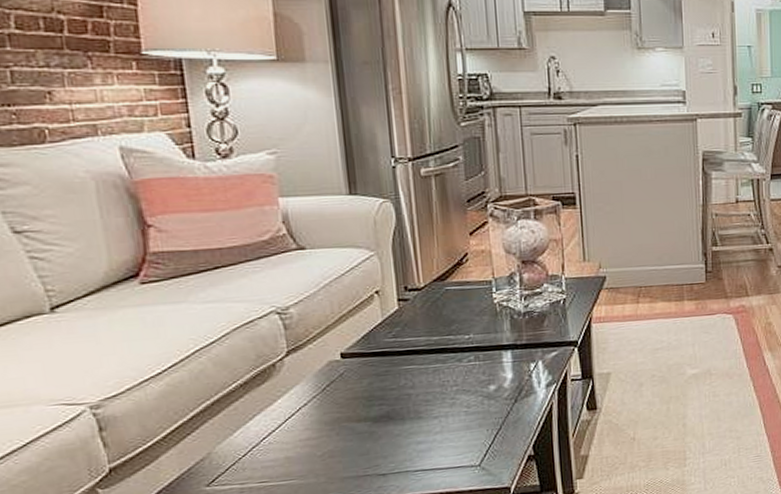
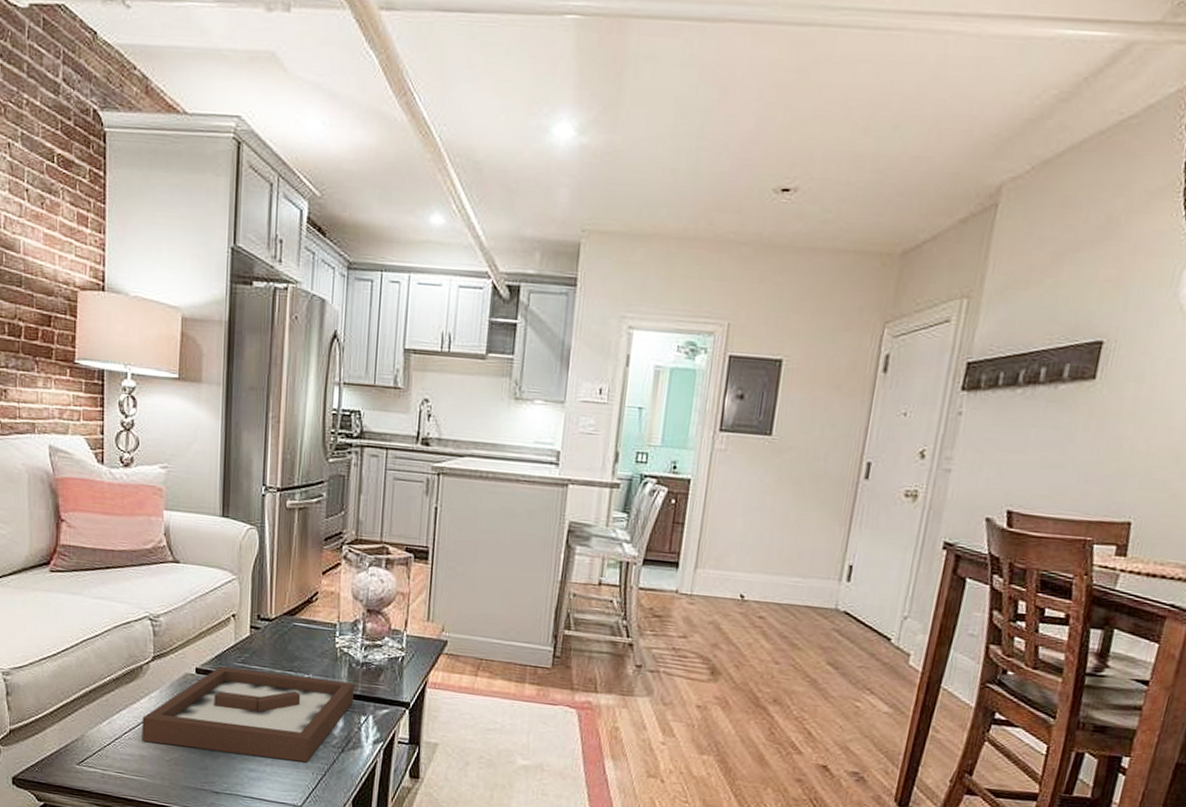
decorative tray: none [282,334,520,443] -> present [142,667,354,763]

